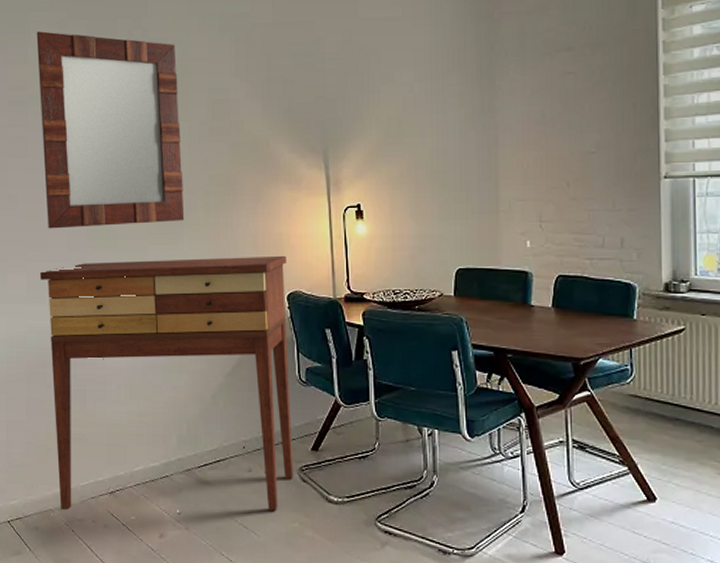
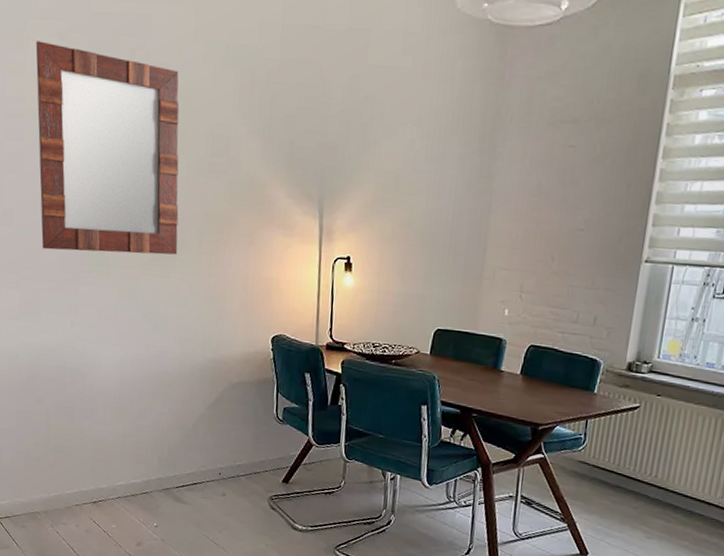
console table: present [40,255,293,511] -> none [33,286,274,532]

